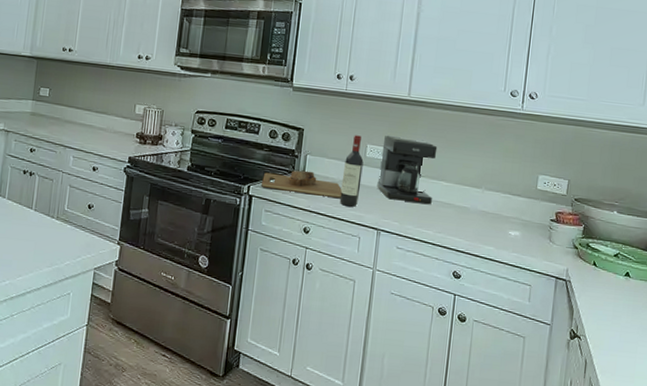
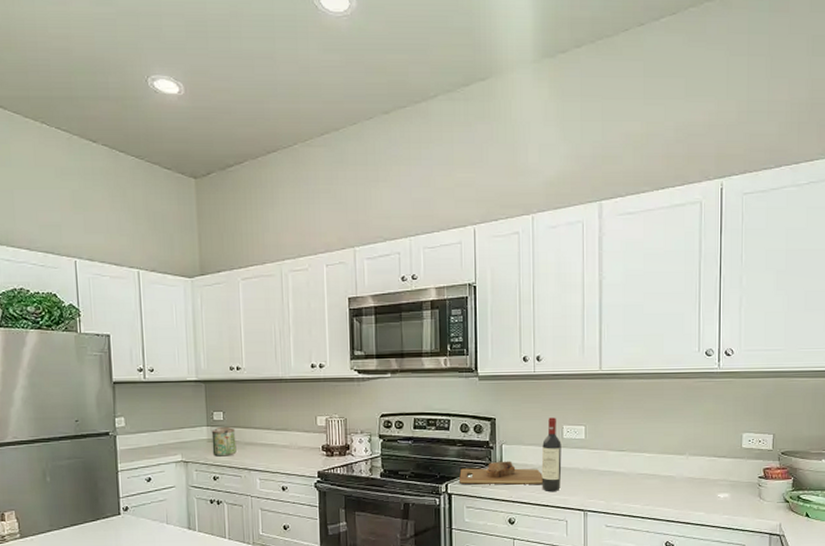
canister: none [33,102,58,131] -> present [211,426,237,457]
coffee maker: present [377,135,438,205] -> none [578,412,636,479]

